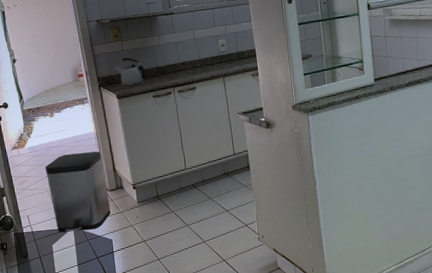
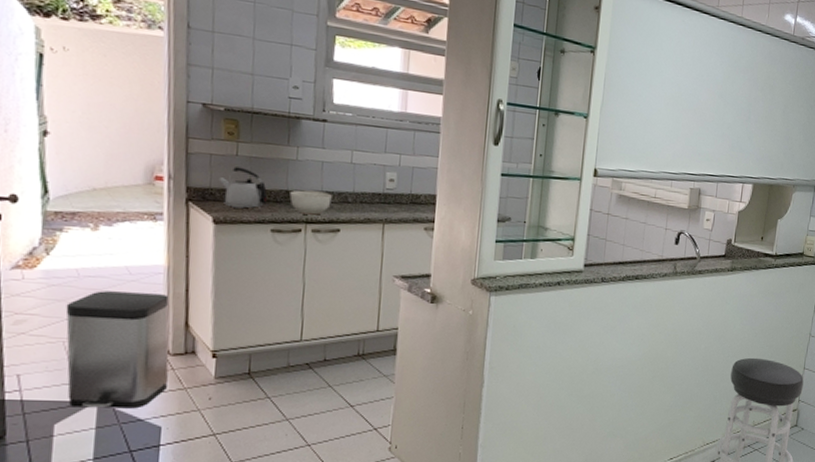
bowl: none [159,63,187,81] -> present [289,190,332,215]

